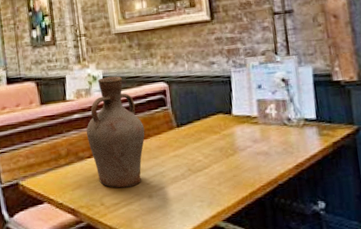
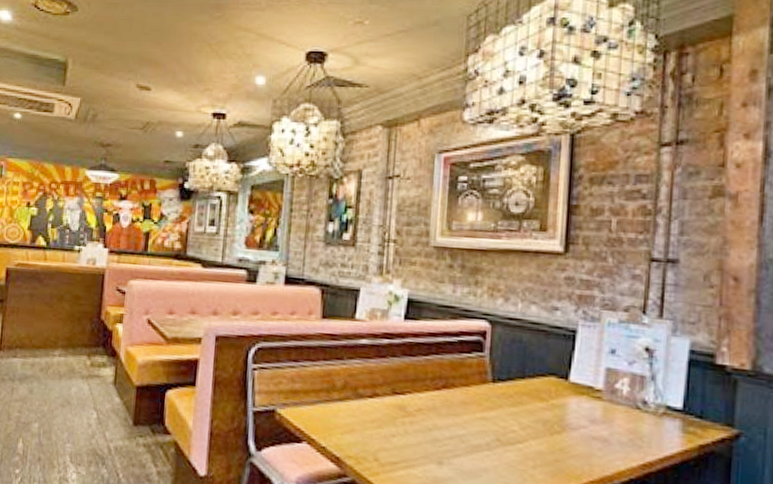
vase: present [86,76,145,188] -> none [372,299,450,446]

